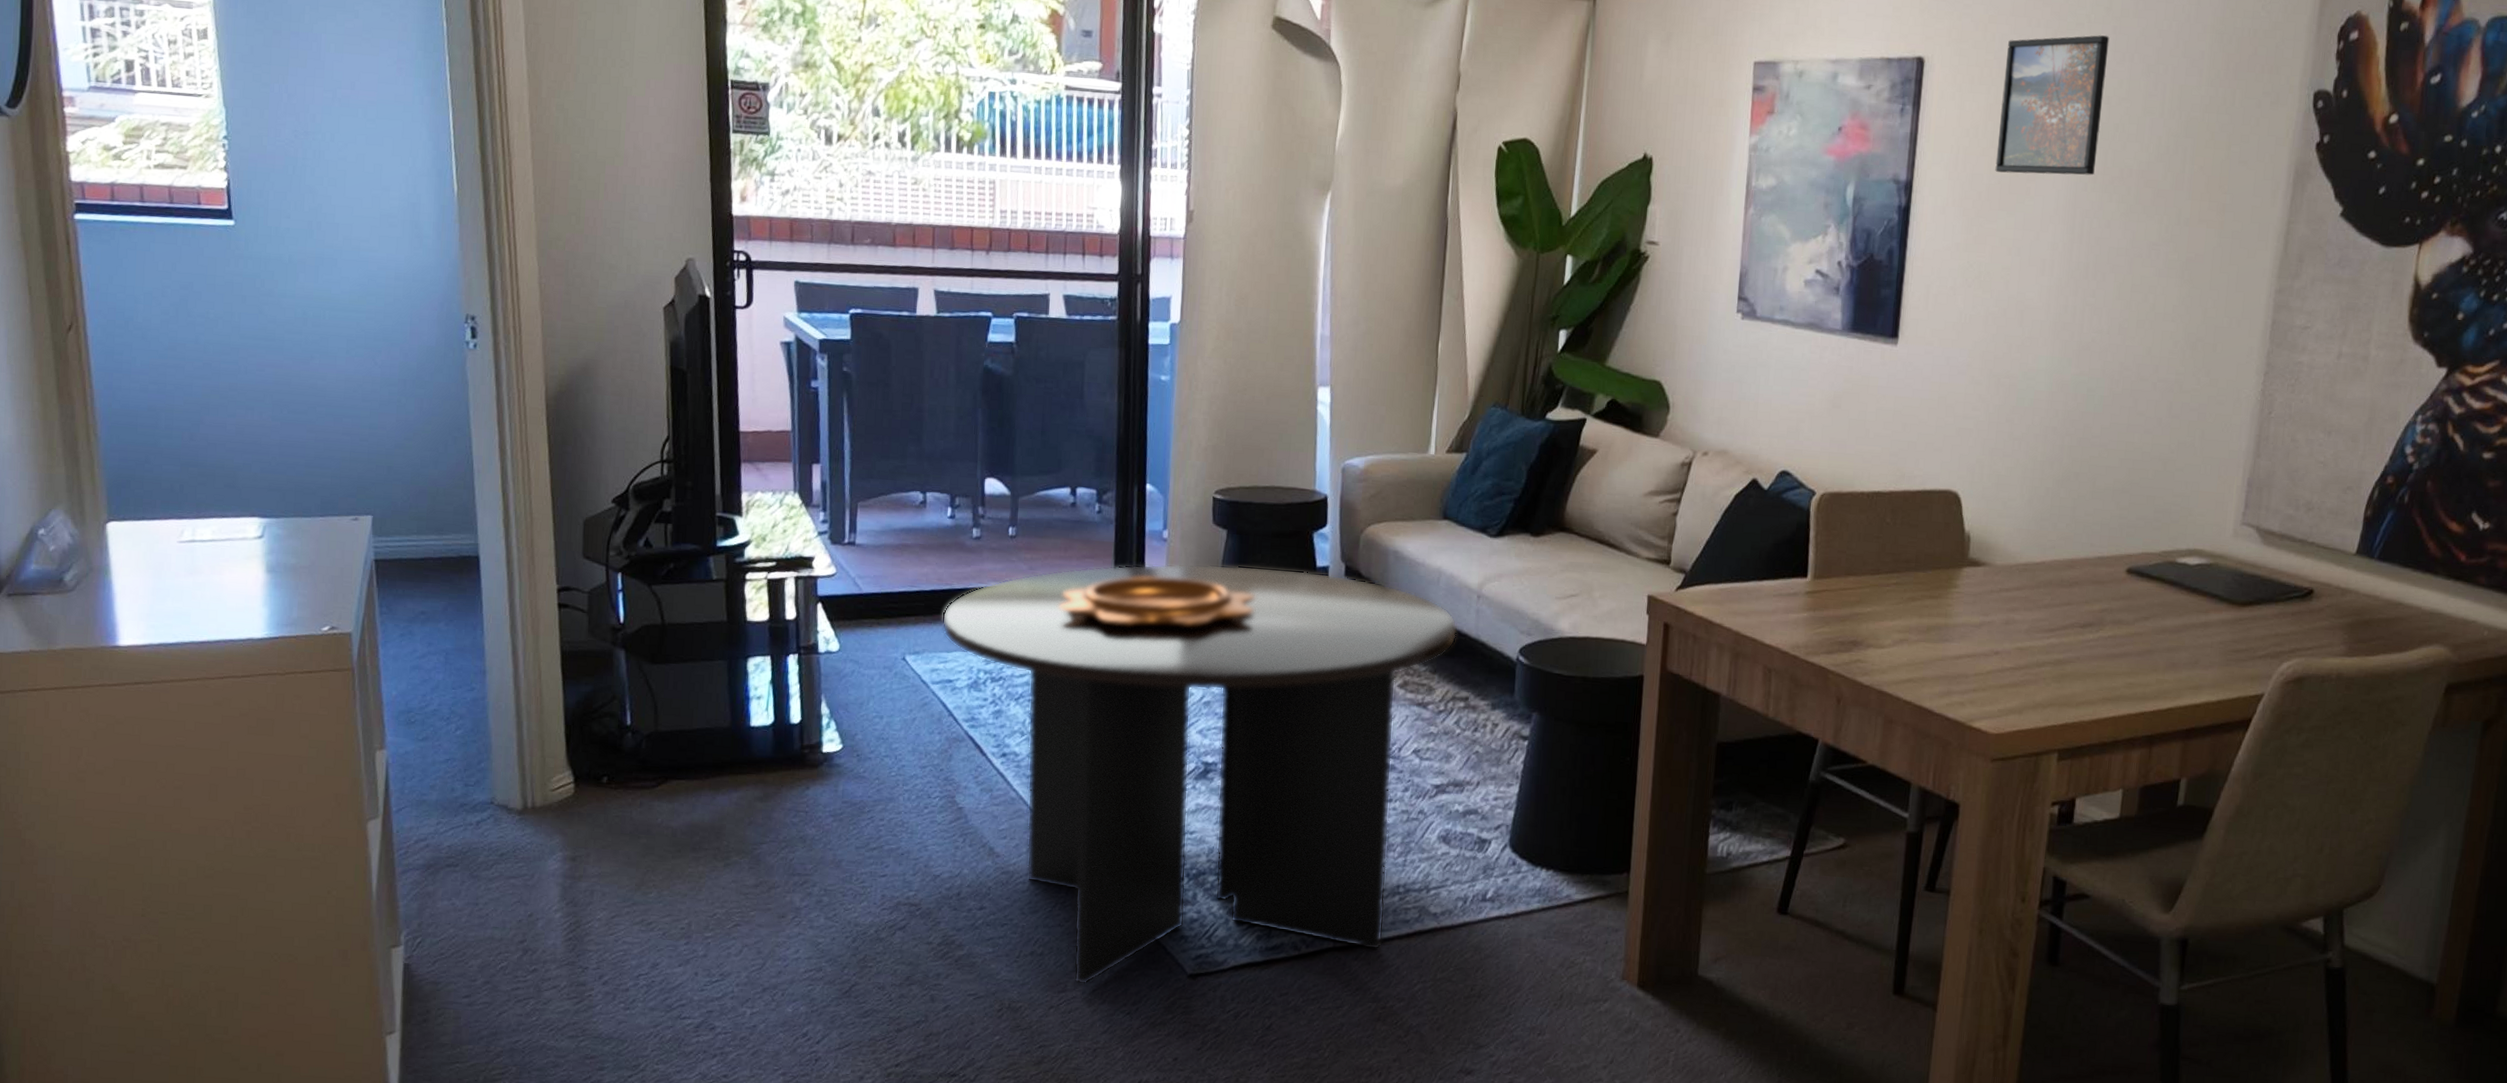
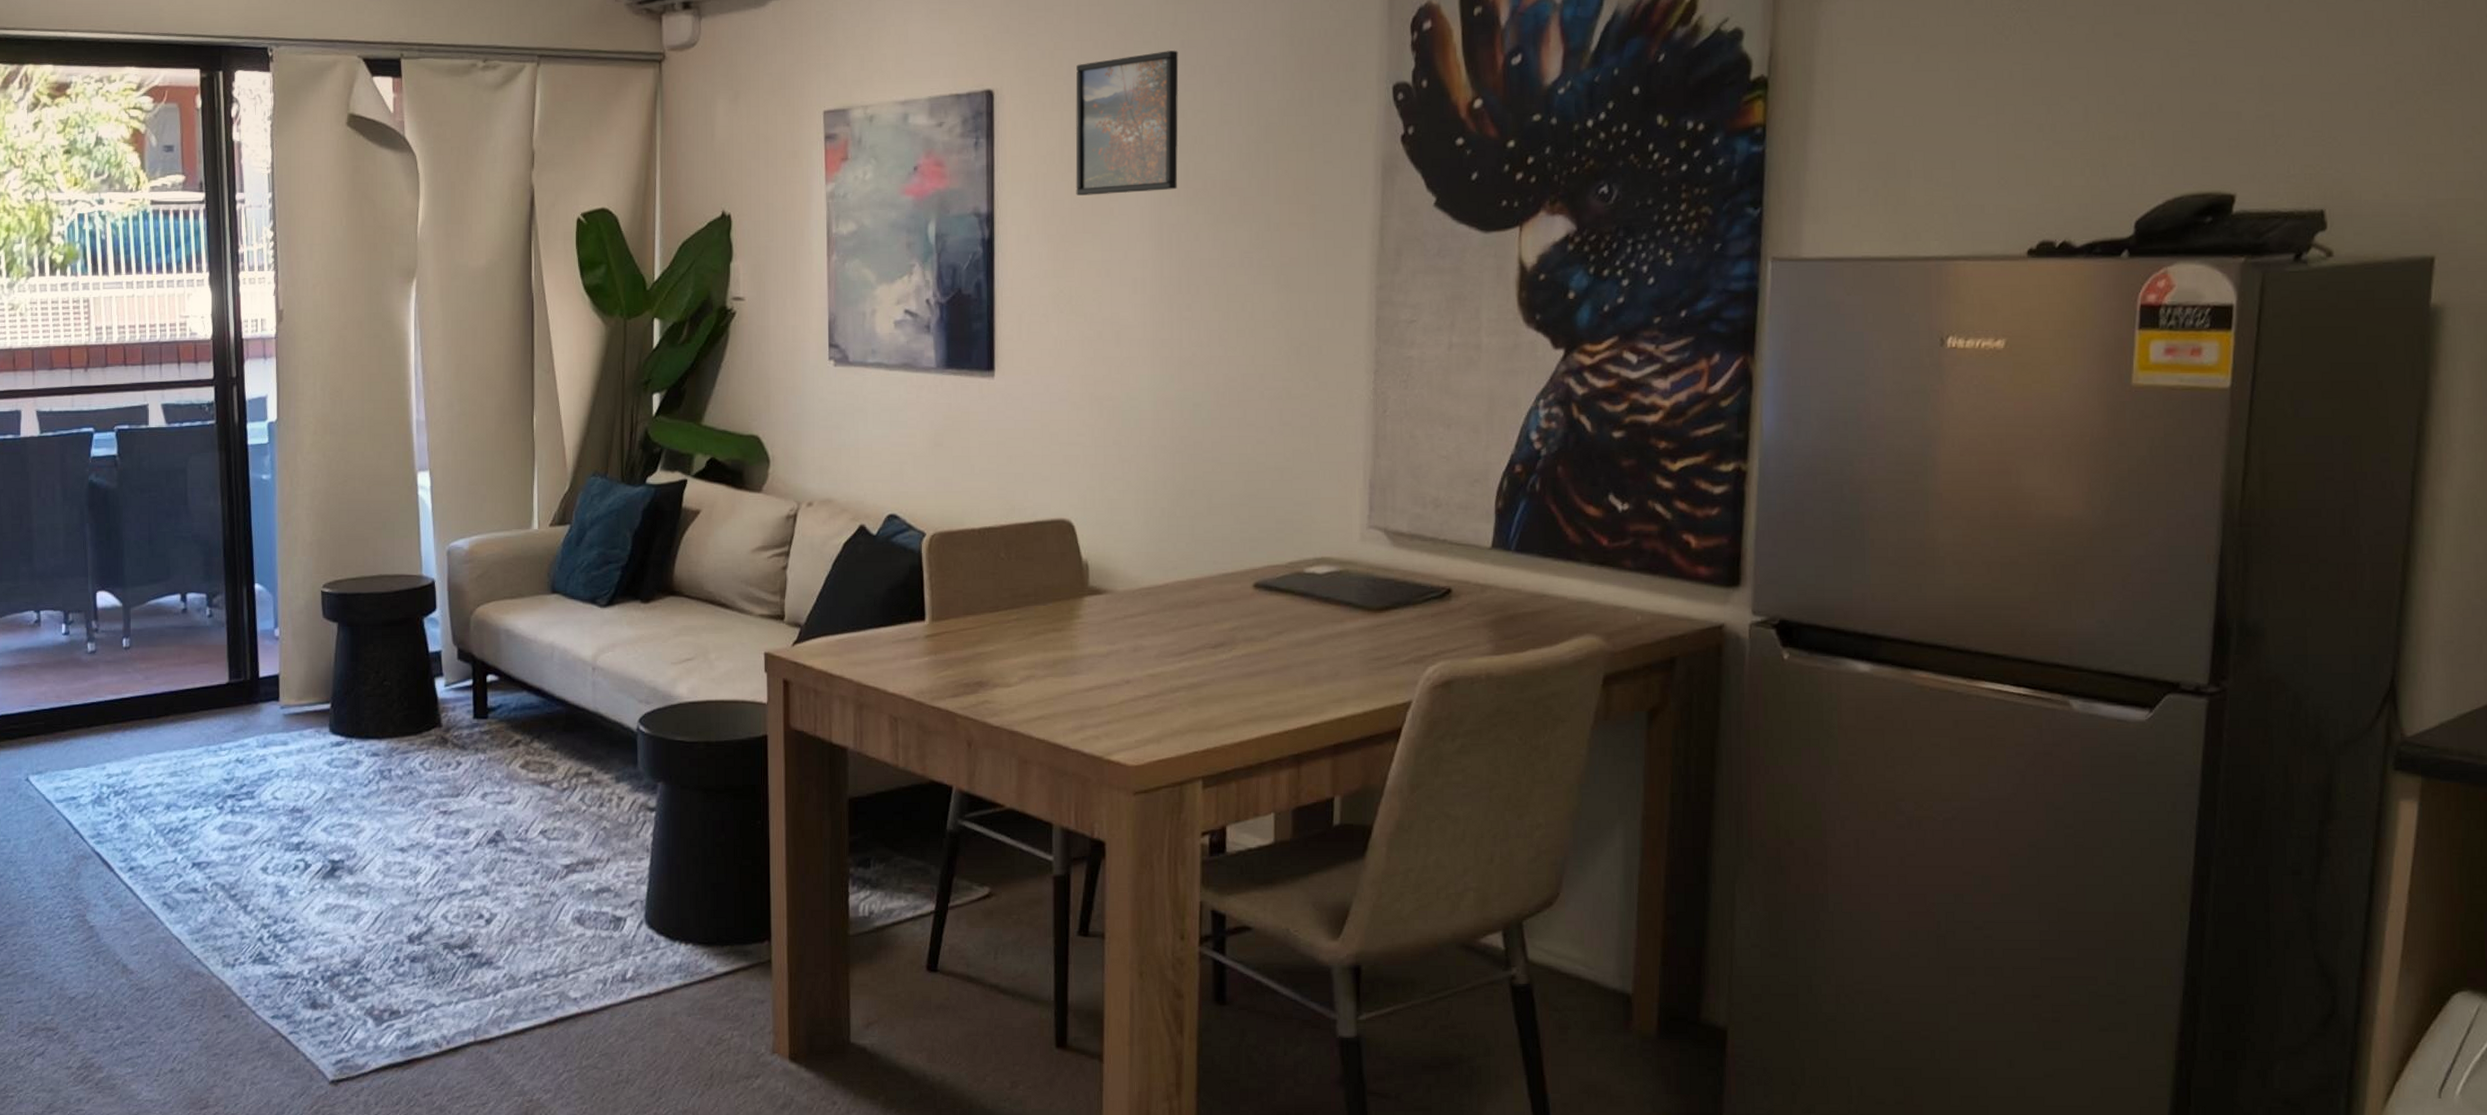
coffee table: present [942,564,1457,985] -> none [62,657,575,1100]
decorative bowl: present [1058,577,1256,629] -> none [176,675,371,728]

